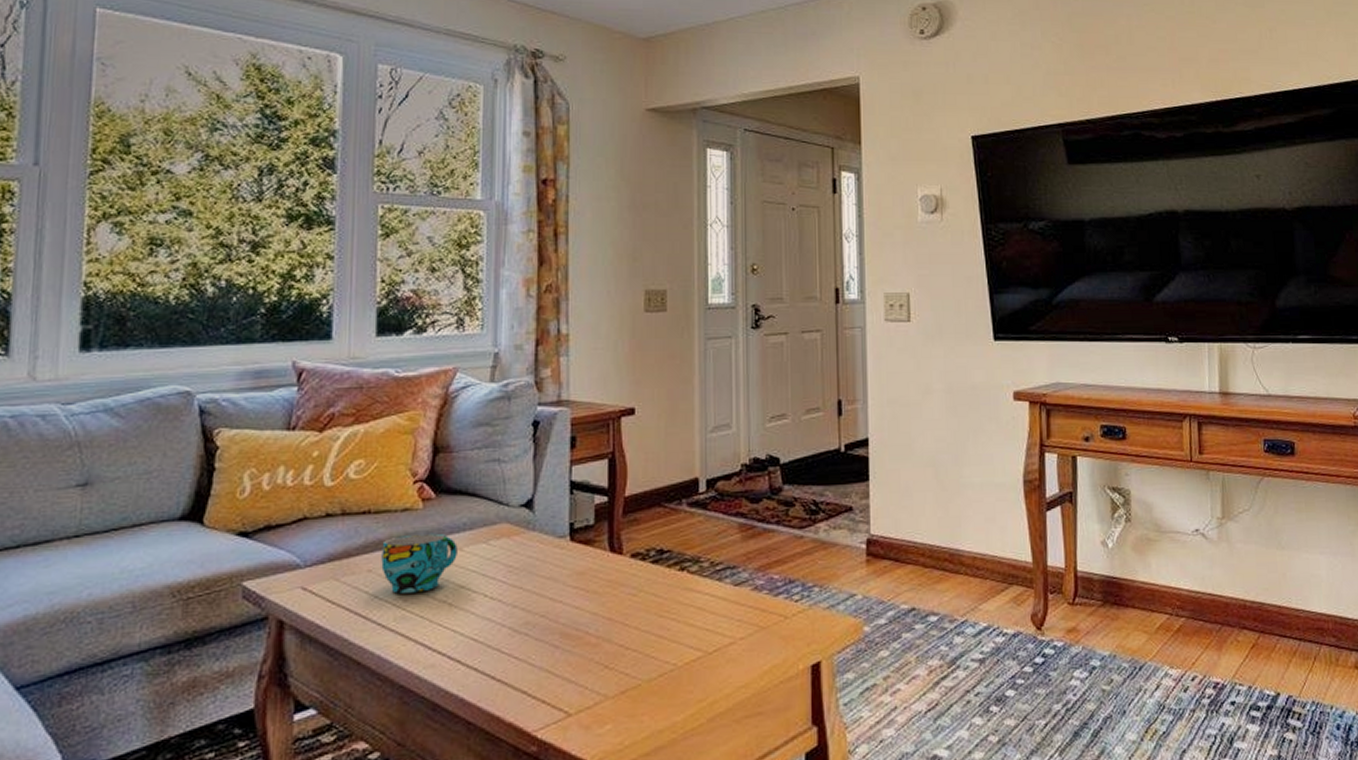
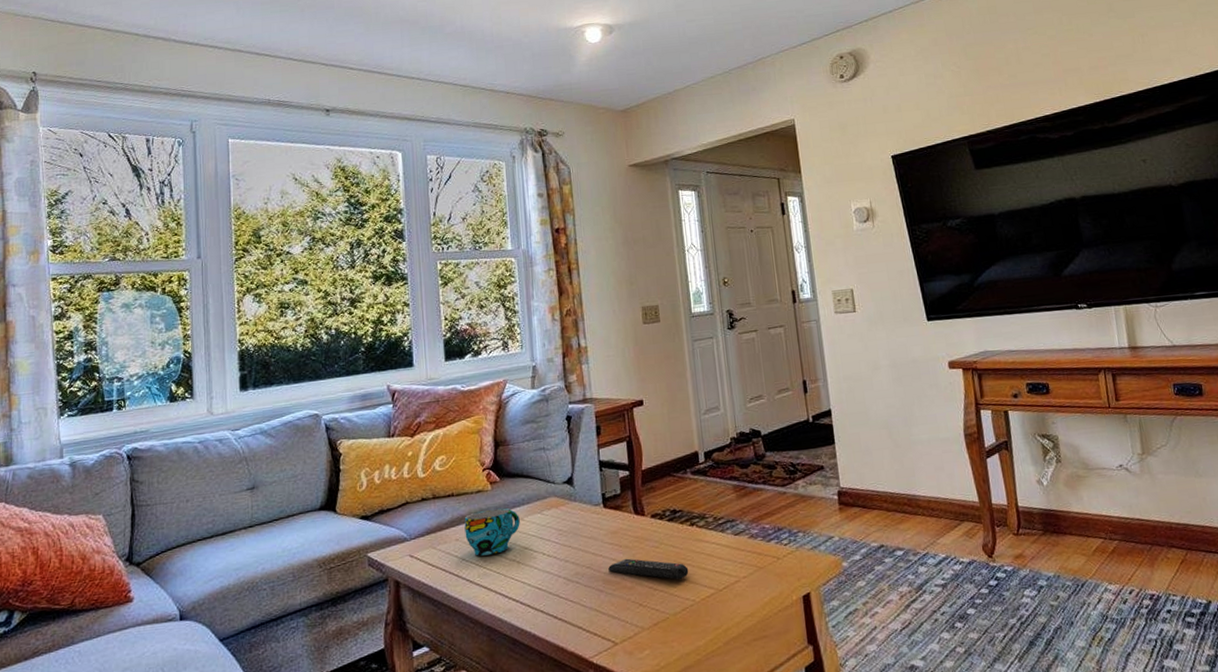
remote control: none [569,607,672,638] -> present [608,558,689,580]

